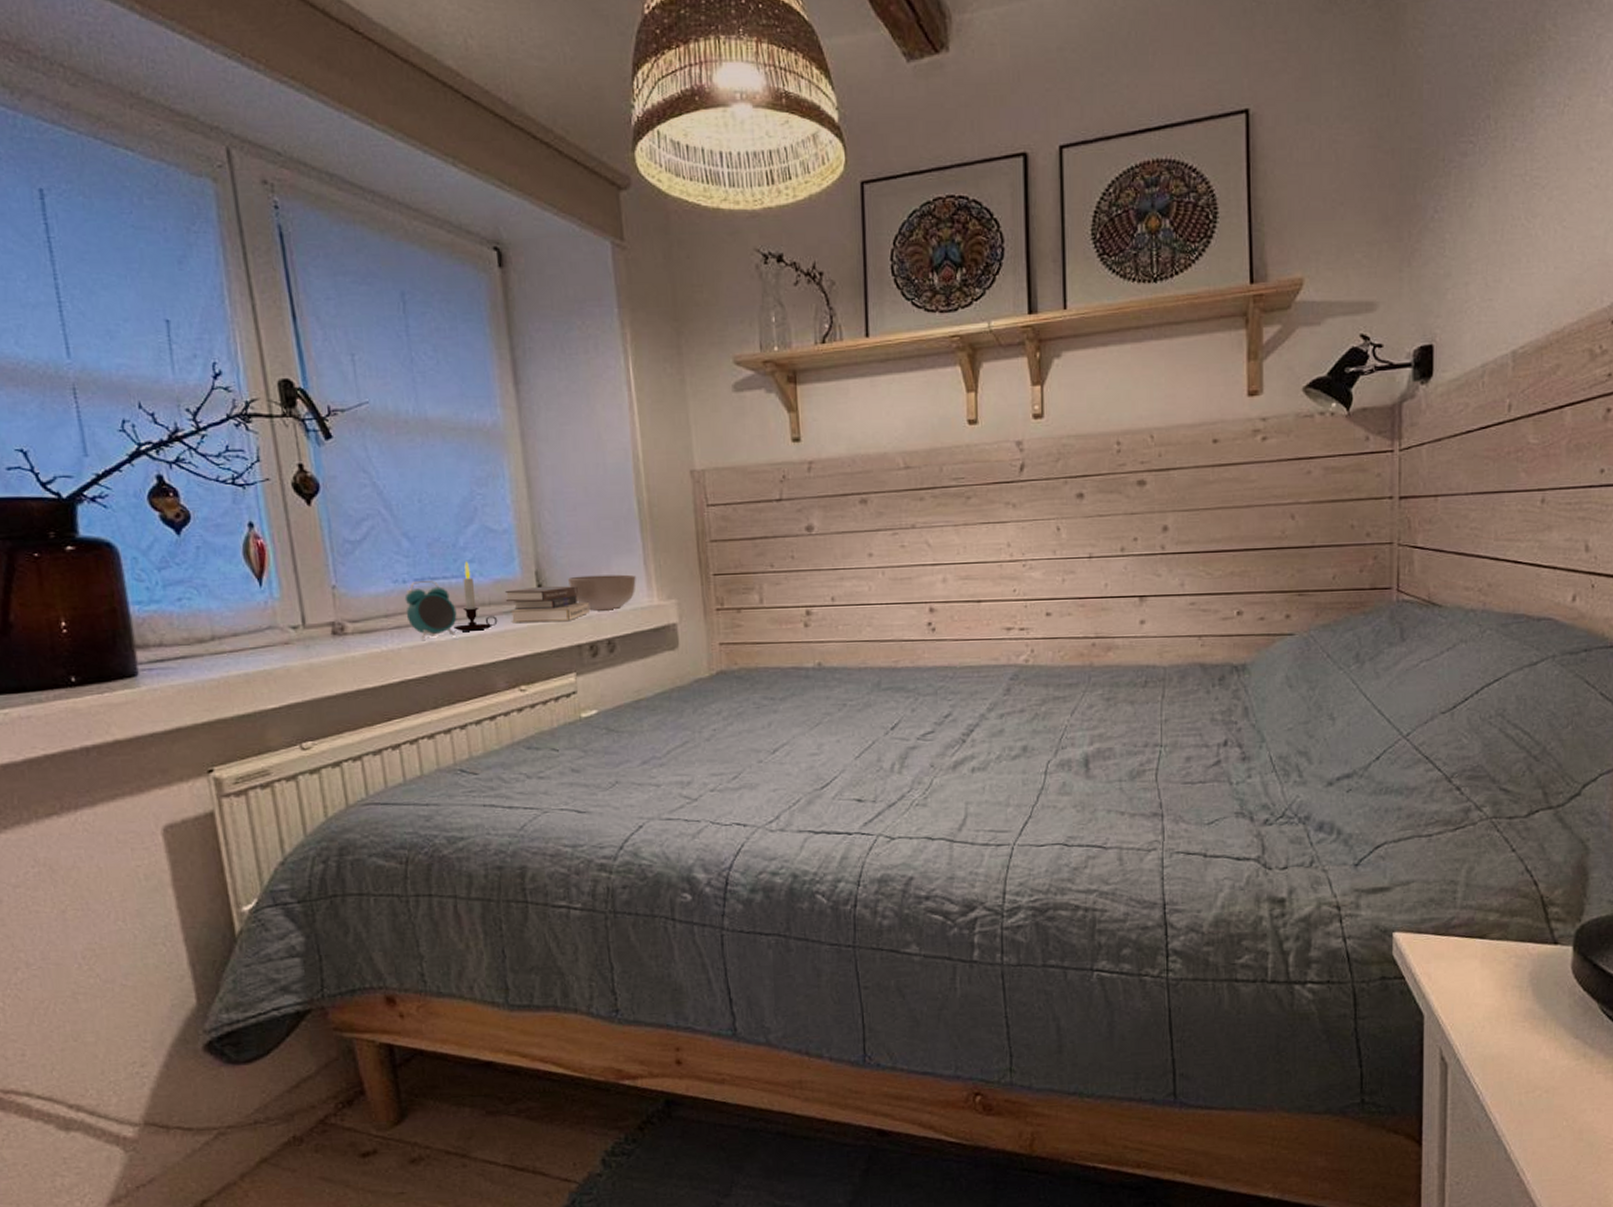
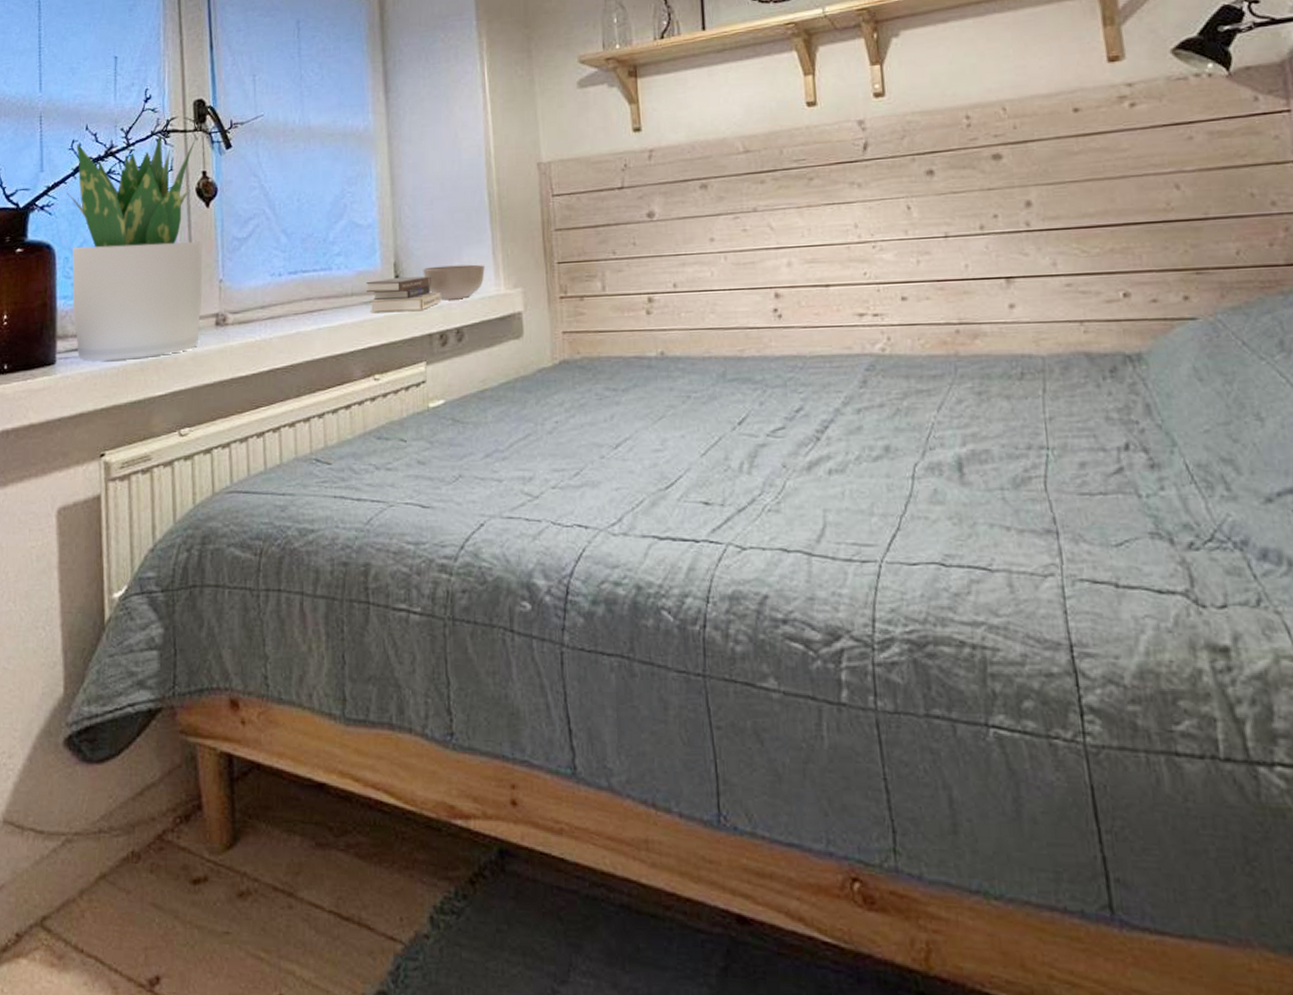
planter: none [124,419,314,673] -> present [67,135,203,361]
alarm clock: present [404,581,457,640] -> none [279,274,323,330]
candle: present [453,561,498,631] -> none [319,254,358,321]

